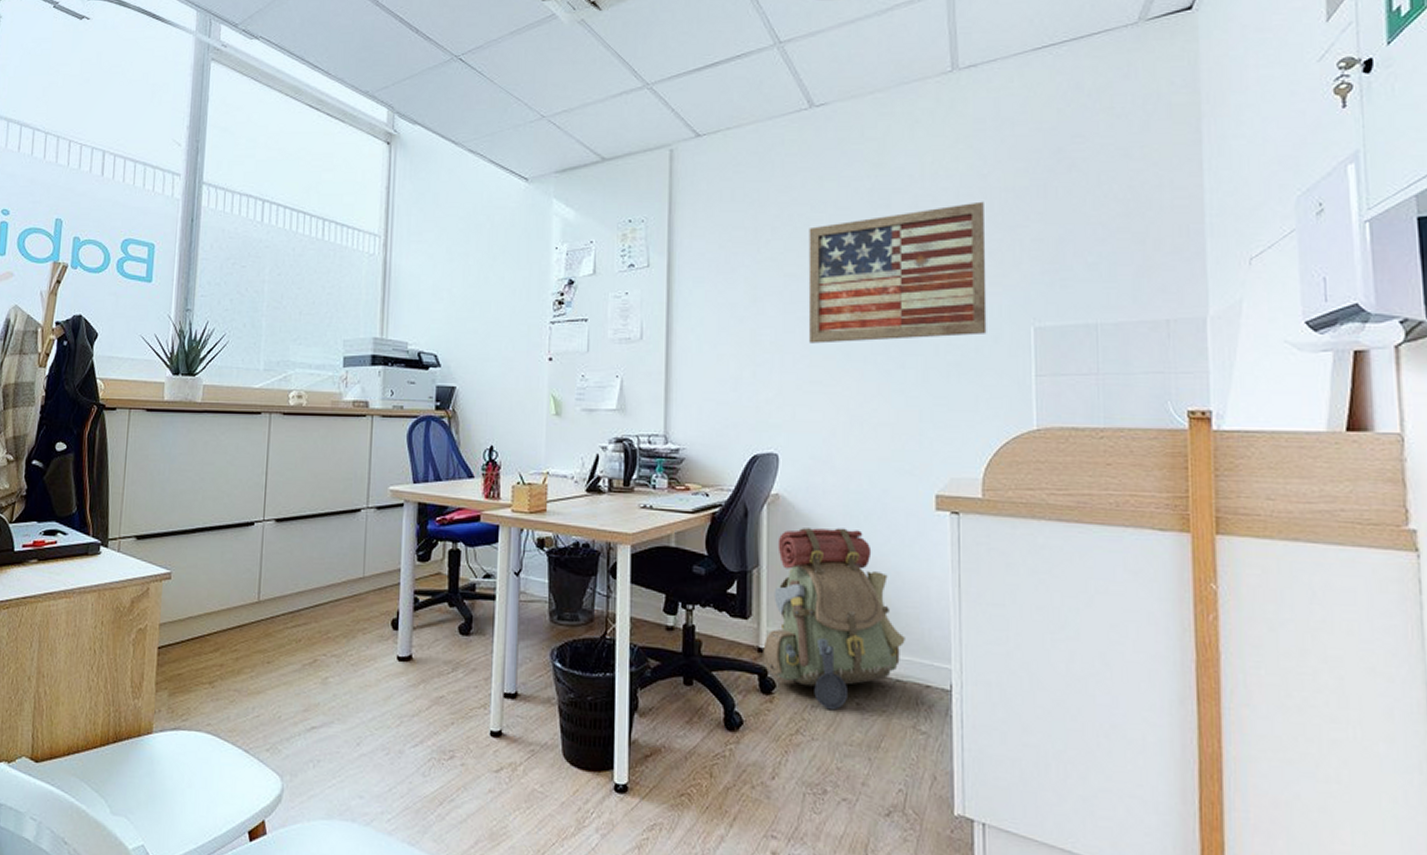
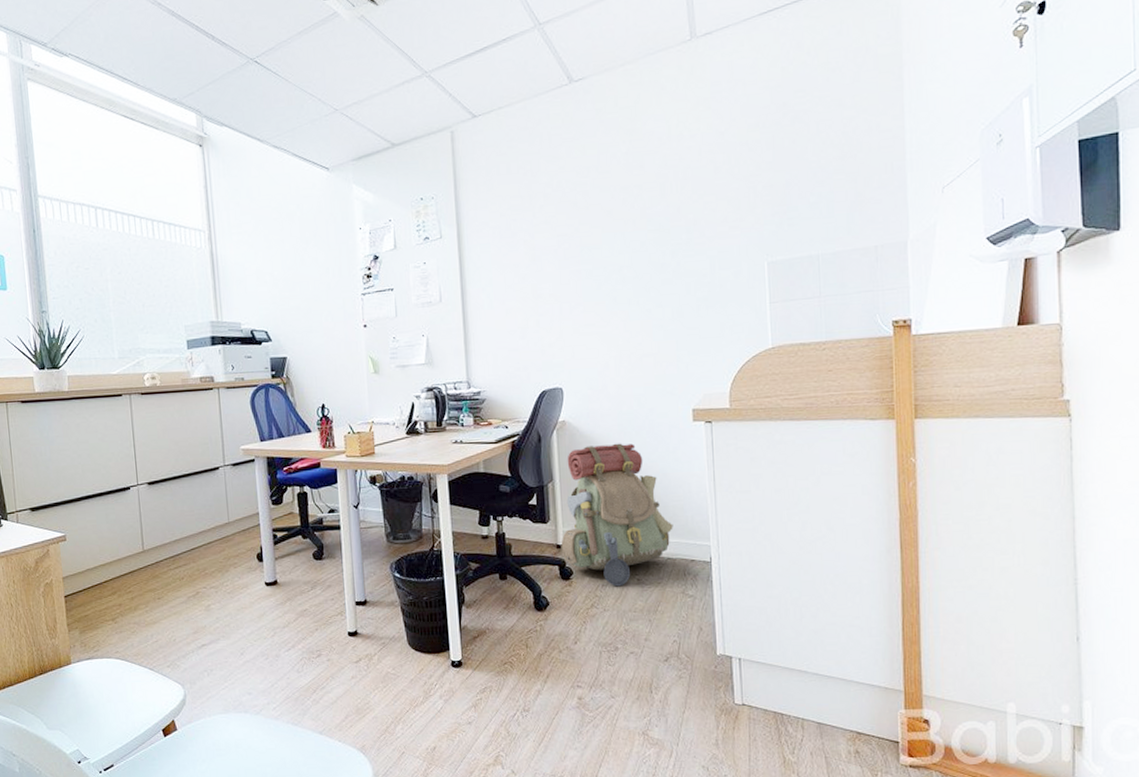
wall art: present [808,201,987,344] -> none [575,156,729,293]

